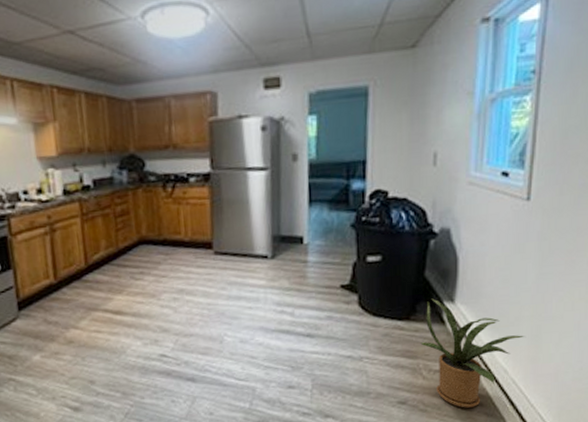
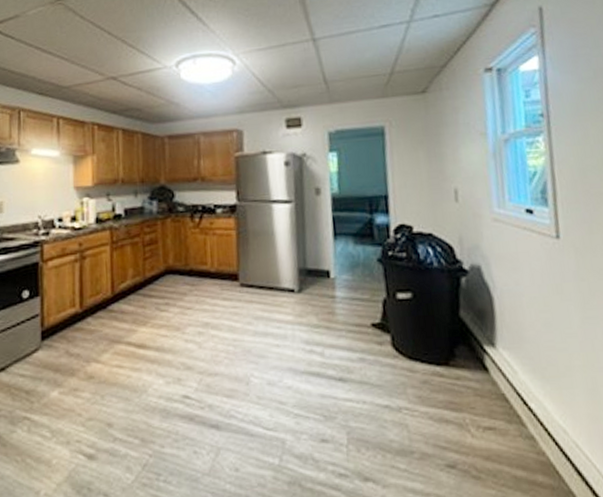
house plant: present [420,298,525,408] -> none [463,342,581,477]

